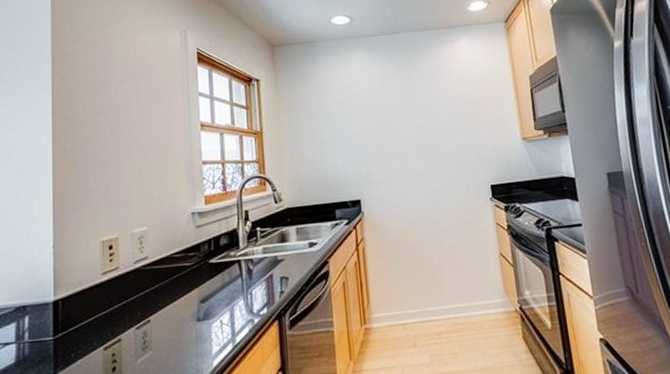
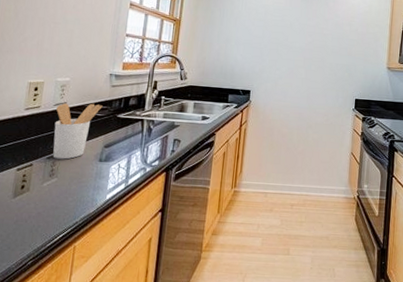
utensil holder: none [137,252,190,328] -> present [53,103,103,159]

